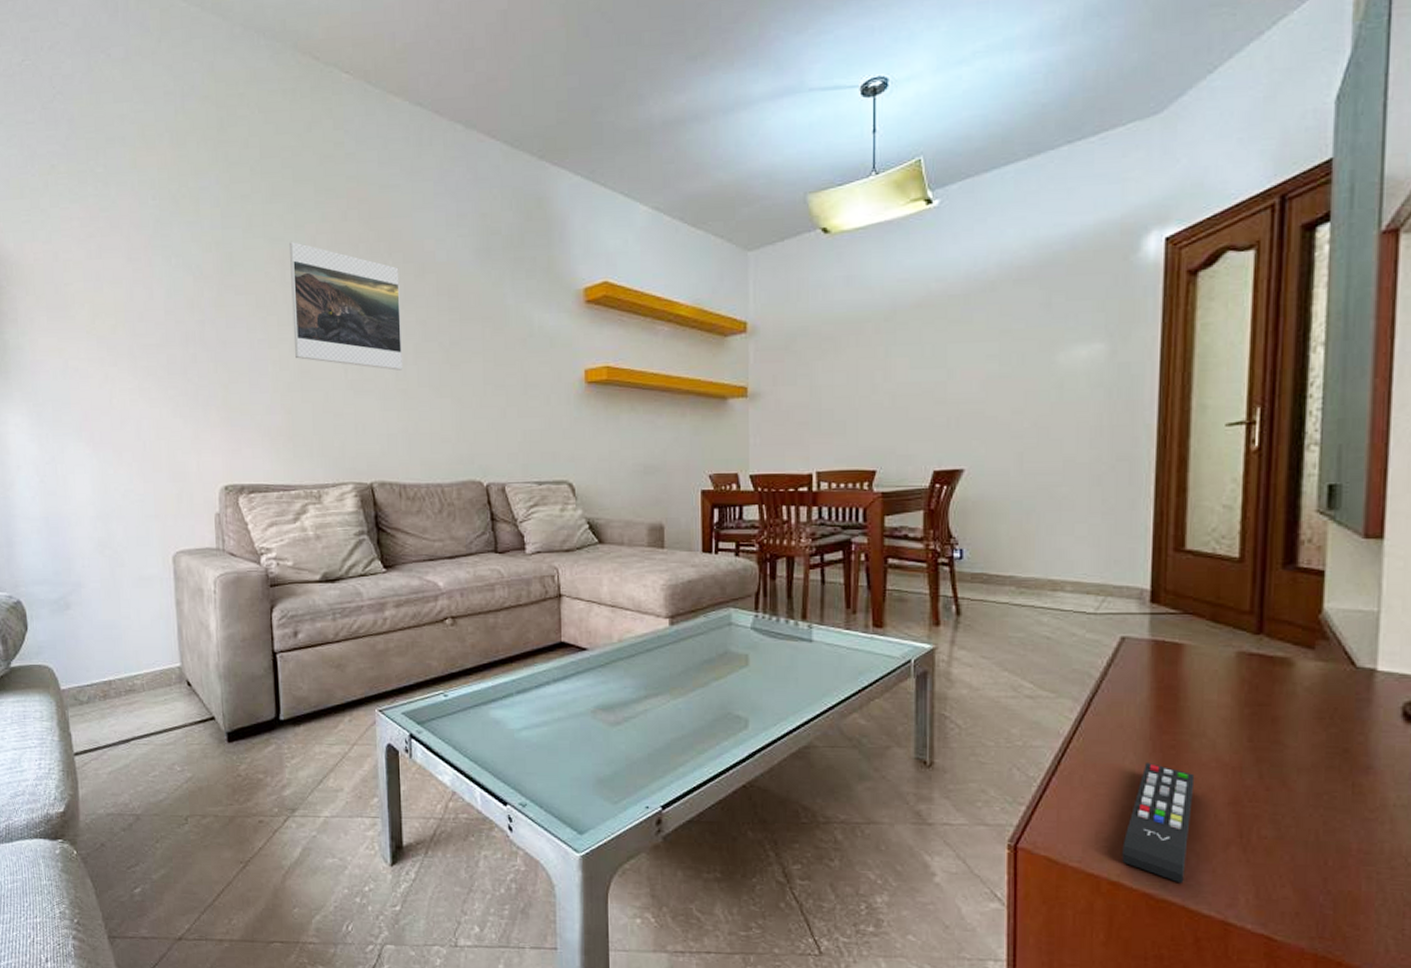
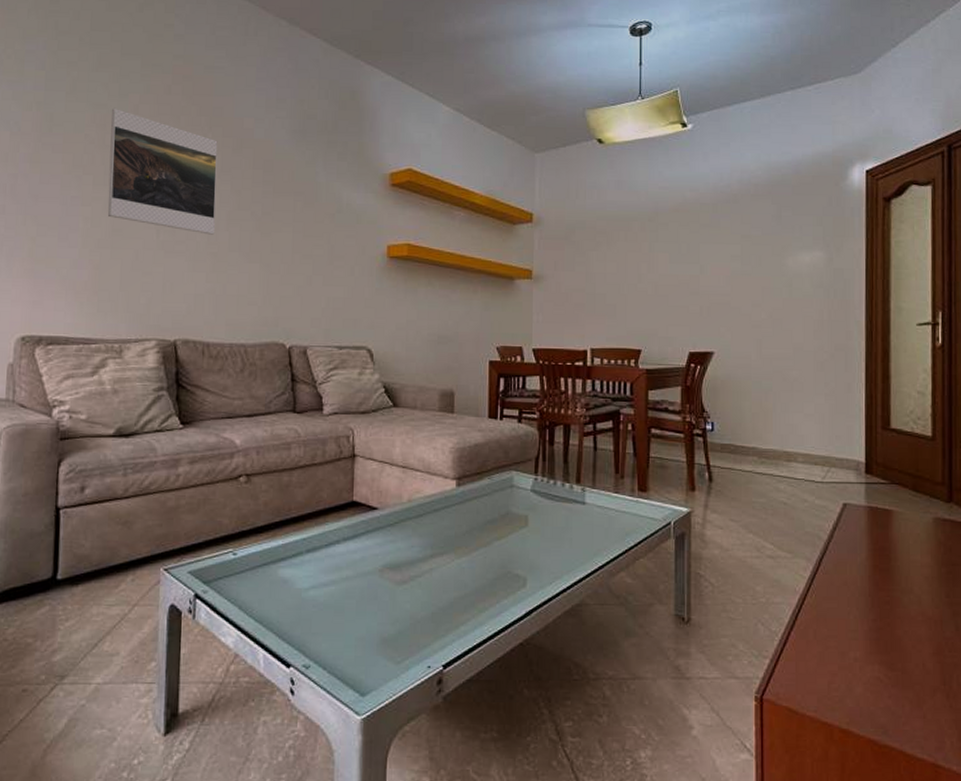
remote control: present [1122,763,1195,884] -> none [850,617,906,729]

